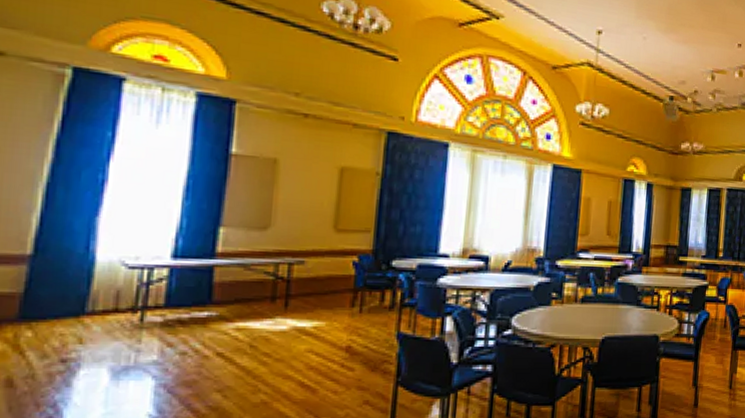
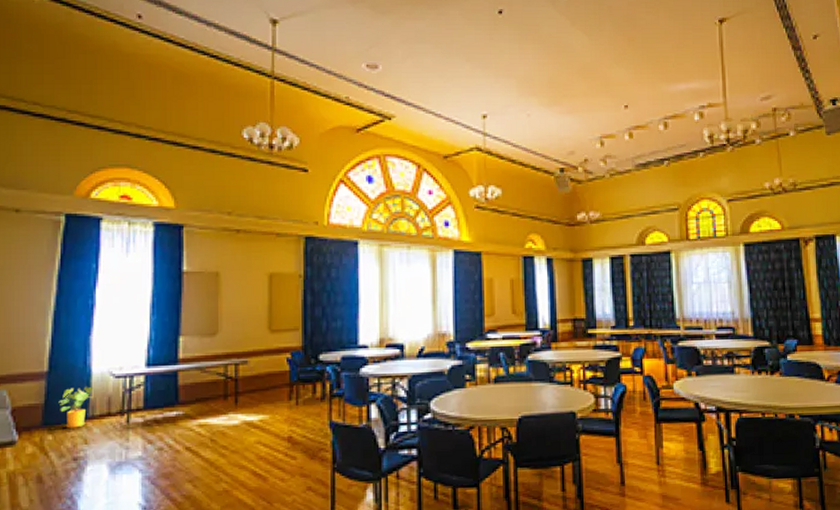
house plant: none [44,276,97,324] -> present [58,386,94,428]

